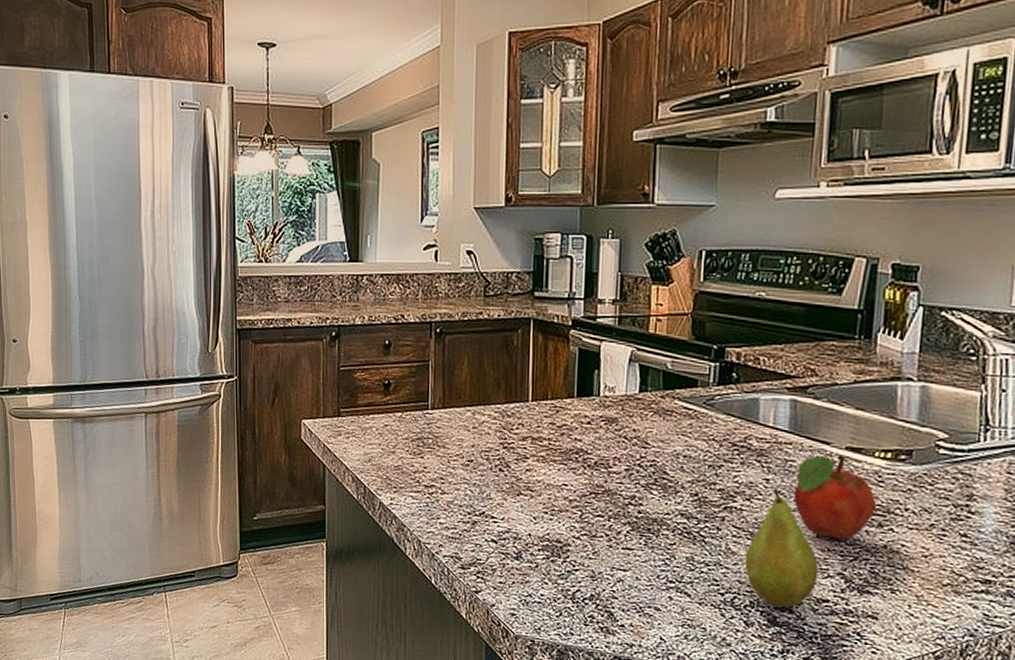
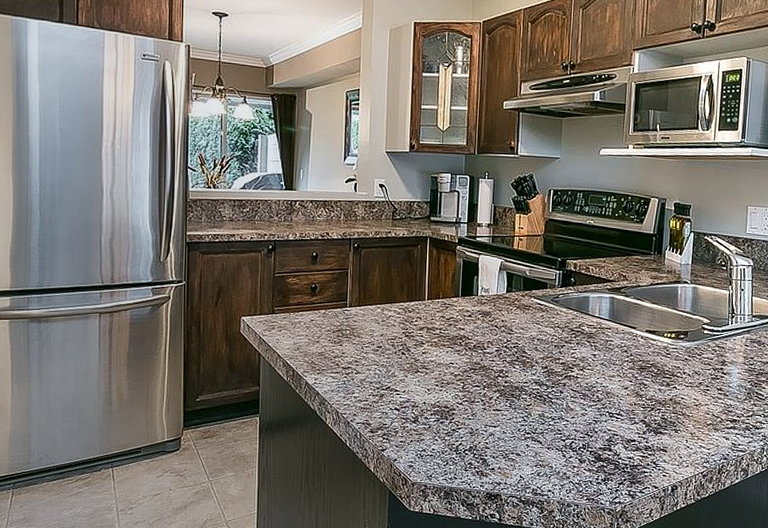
fruit: present [744,487,819,608] -> none [579,360,629,447]
fruit: present [793,454,876,540] -> none [612,335,665,396]

